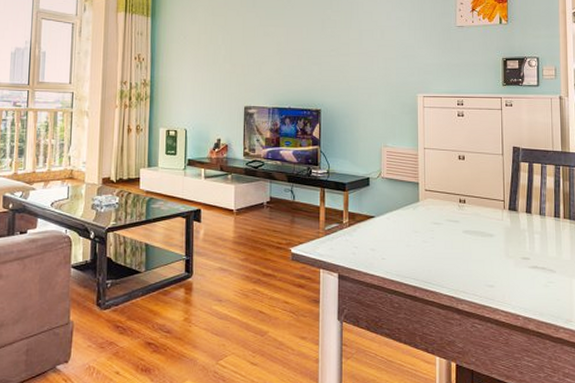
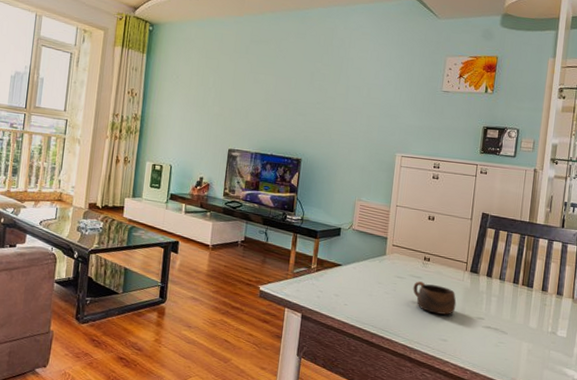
cup: none [452,225,499,258] -> present [413,281,457,315]

